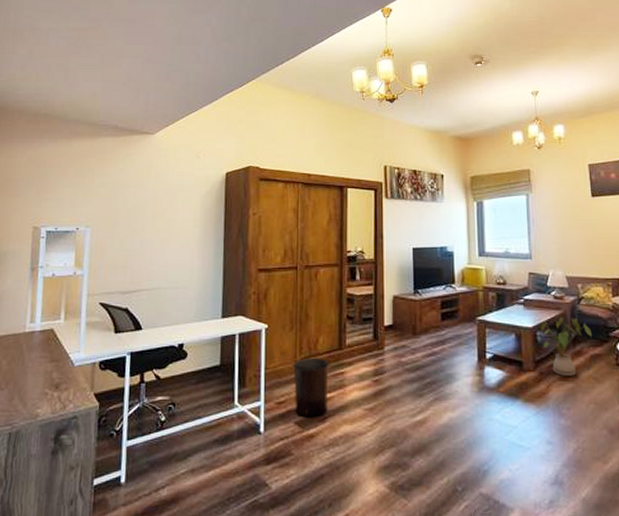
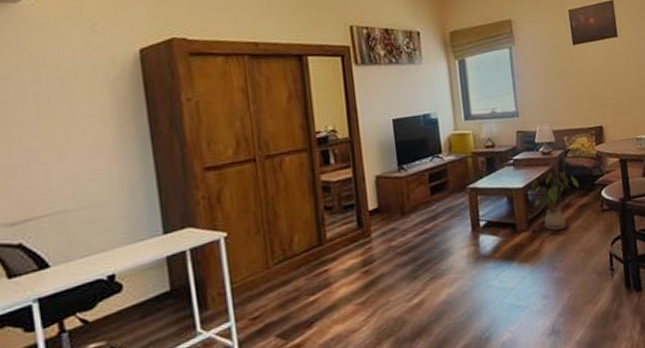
waste bin: present [293,357,330,418] -> none [265,259,313,329]

